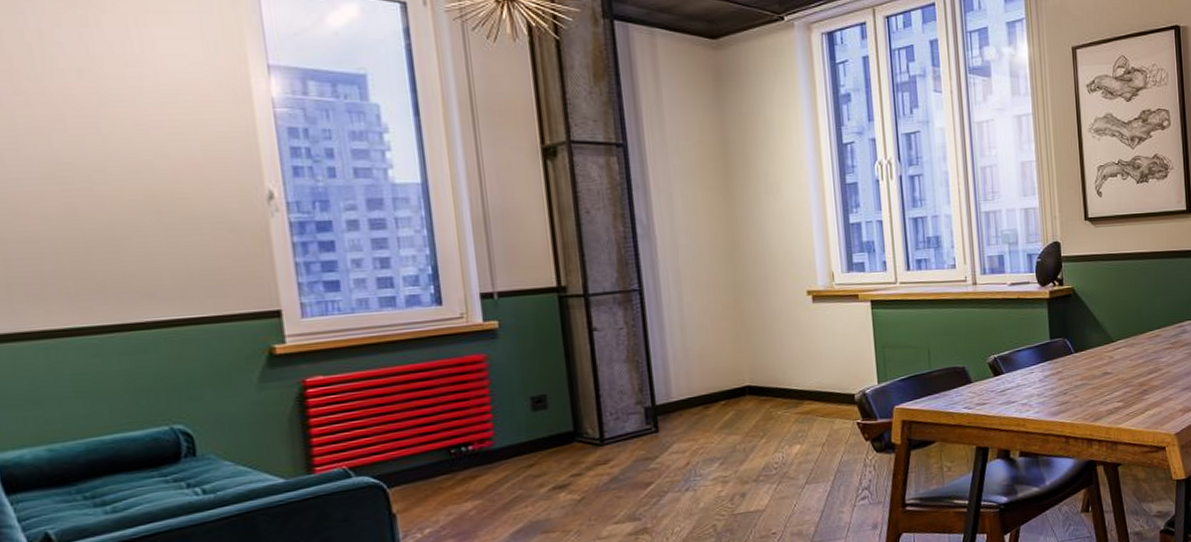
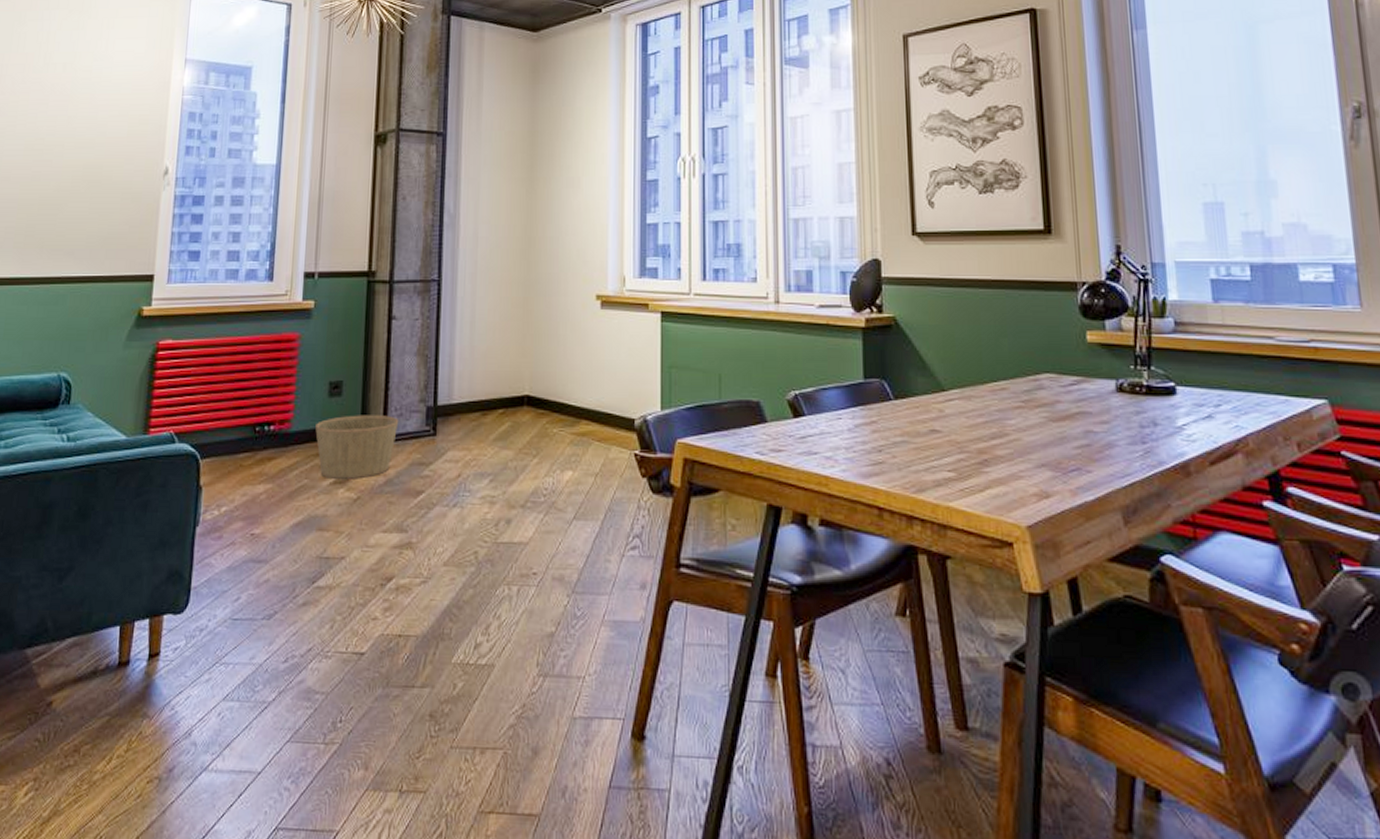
basket: none [522,420,617,486] -> present [315,415,399,479]

